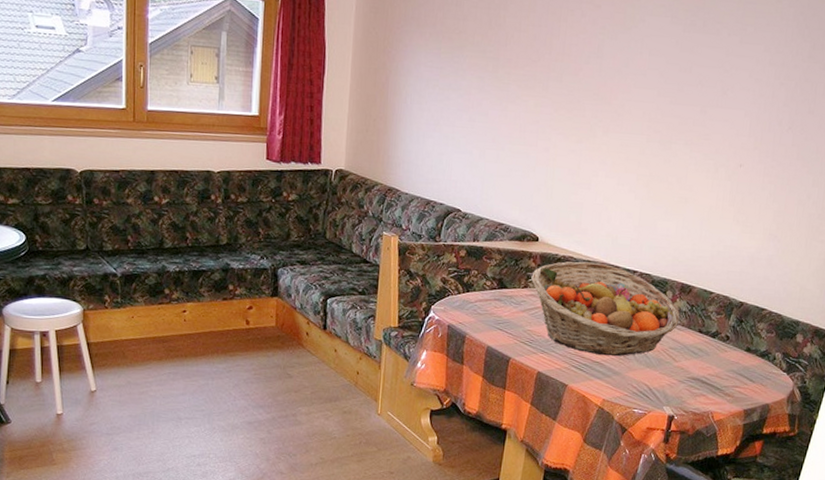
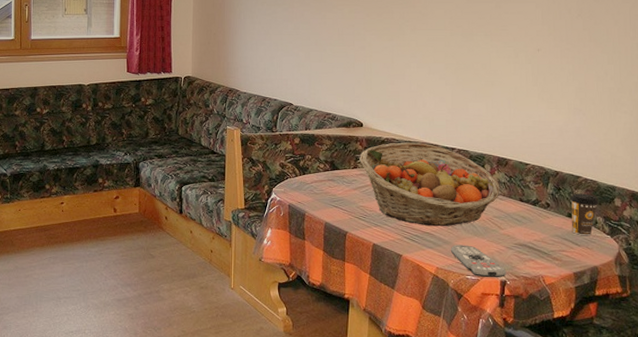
remote control: none [620,376,676,413] -> present [451,245,507,278]
coffee cup: none [749,326,781,372] -> present [570,193,599,235]

